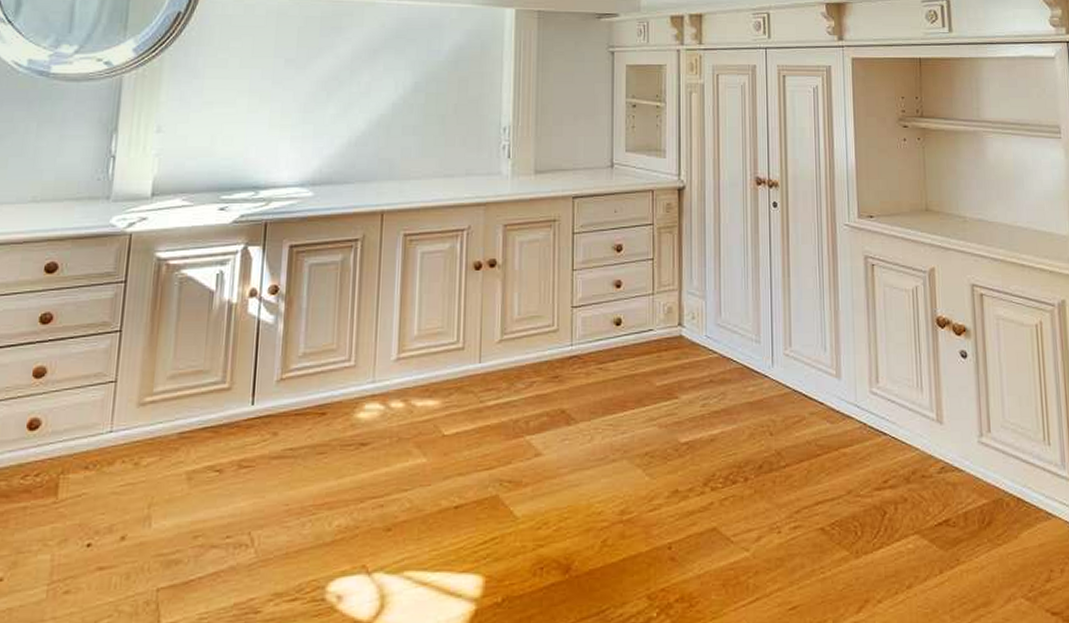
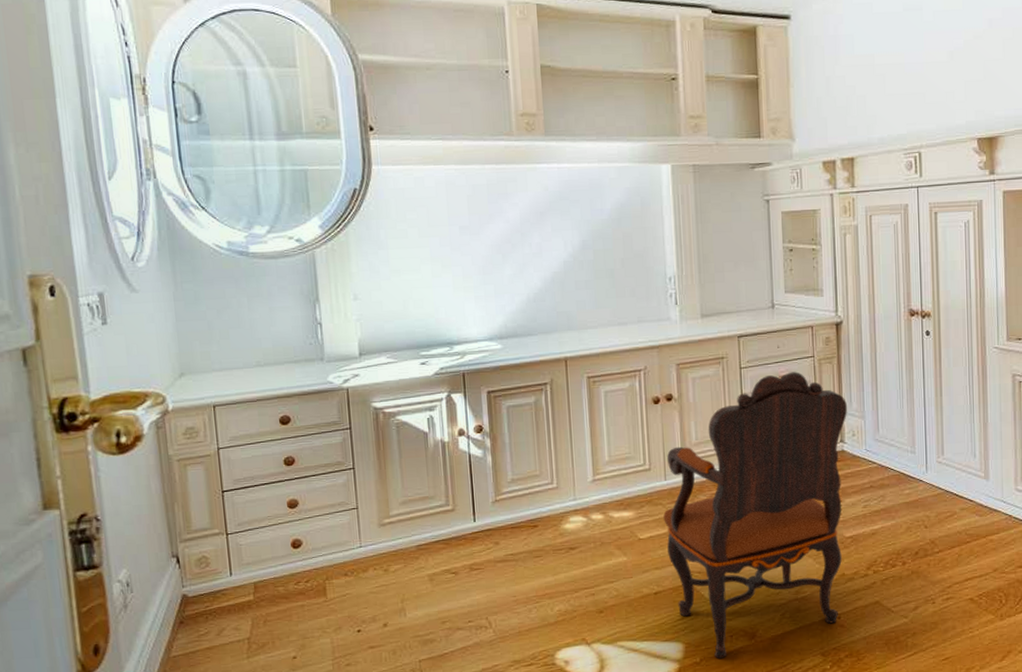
armchair: none [474,240,688,599] -> present [663,372,848,658]

